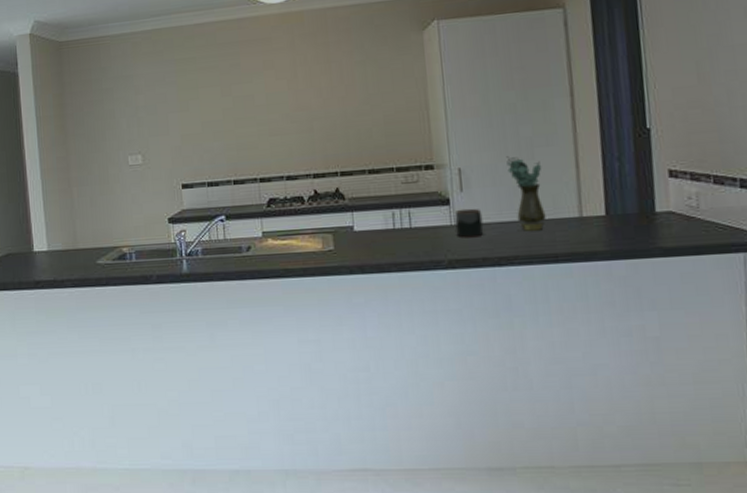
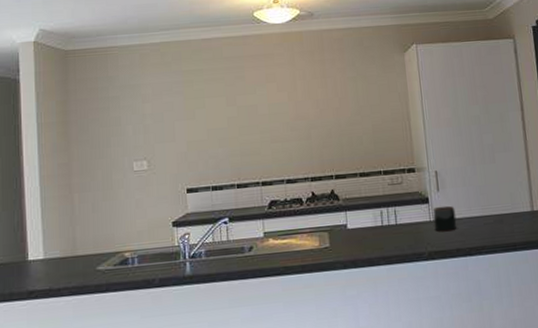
vase: present [506,156,546,232] -> none [473,160,506,225]

